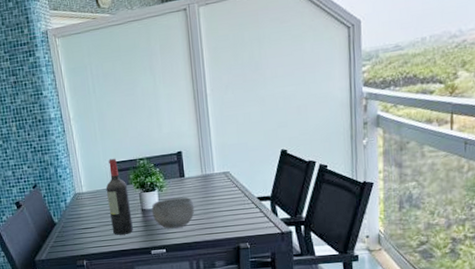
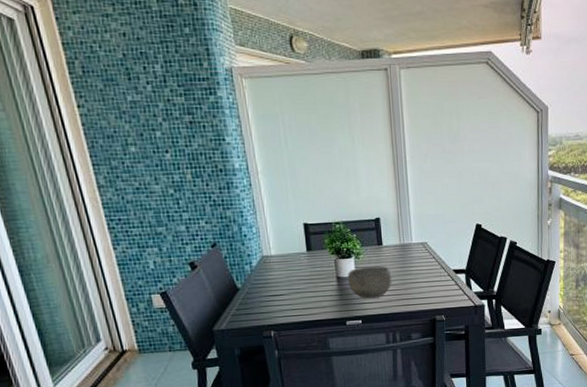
wine bottle: present [105,158,133,235] -> none [297,220,327,304]

